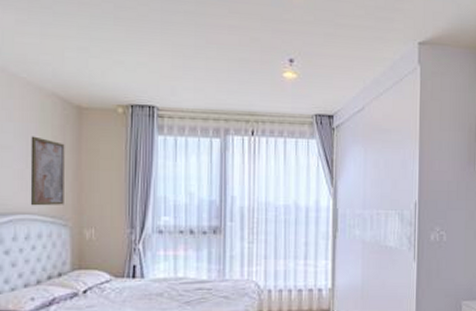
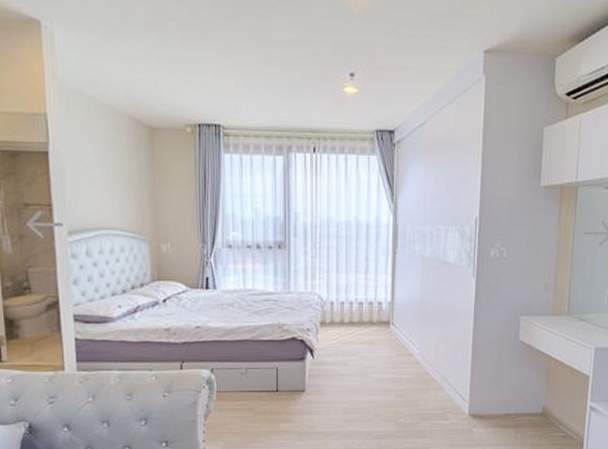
wall art: present [30,136,65,206] -> none [109,156,142,222]

